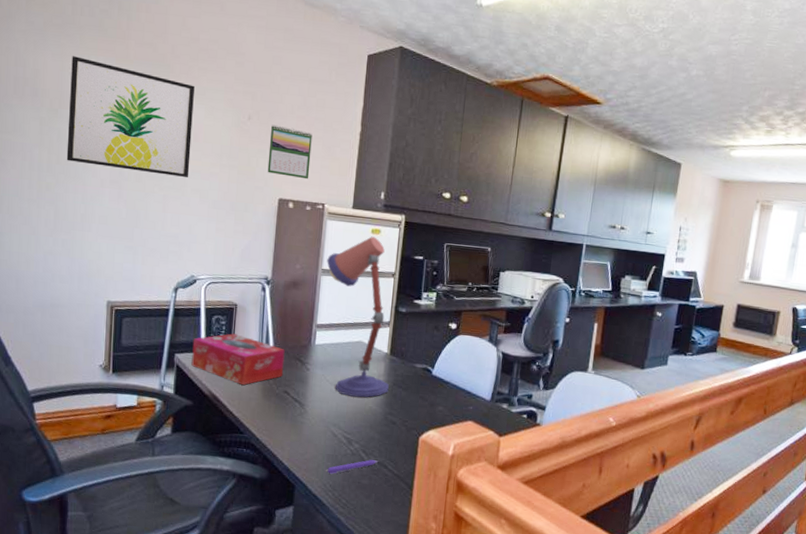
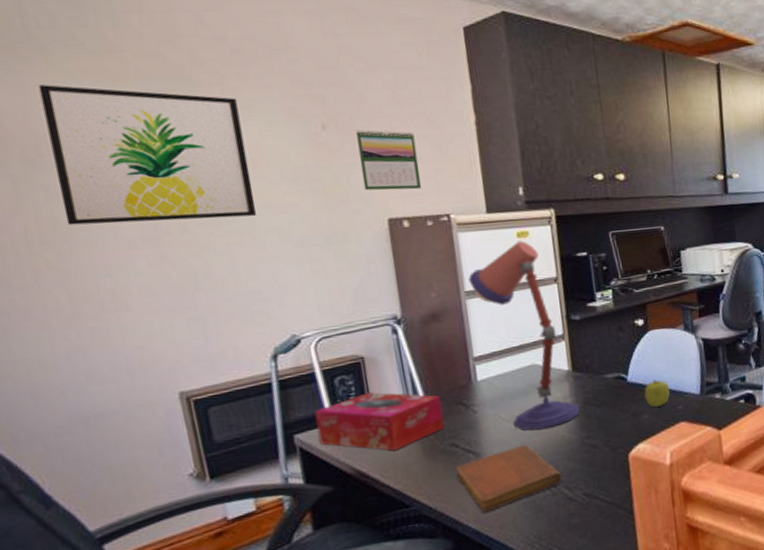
notebook: none [282,406,363,455] -> present [455,444,562,513]
pen: present [325,460,379,475] -> none [524,493,587,524]
fruit: none [443,378,465,403] -> present [644,379,670,407]

